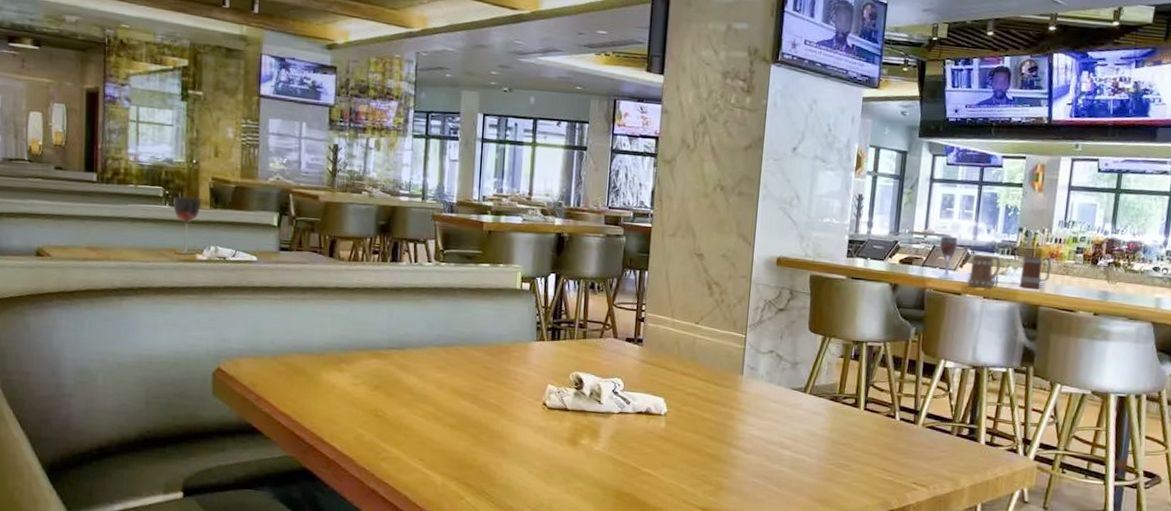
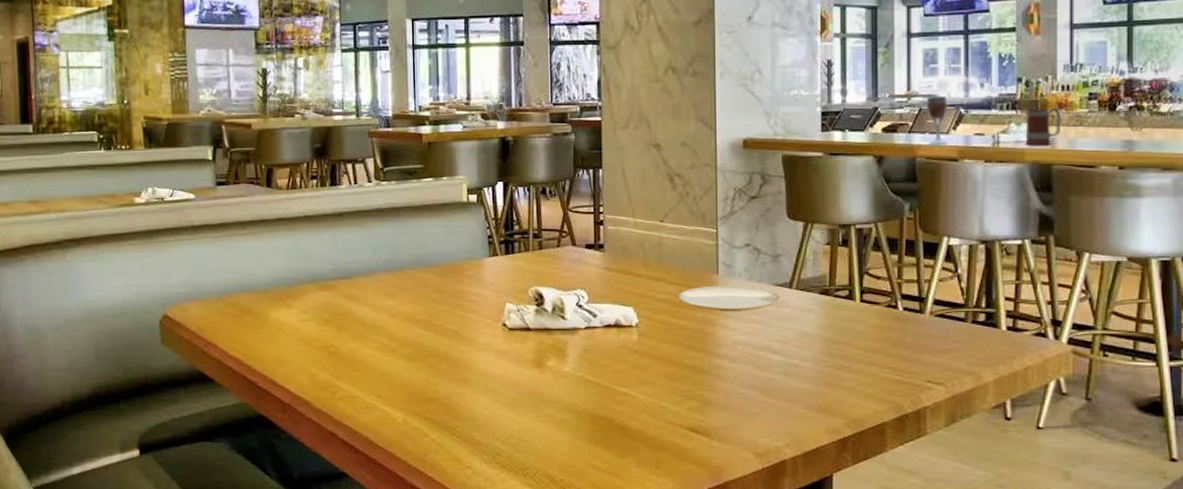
wineglass: present [173,196,201,255] -> none [108,140,136,200]
plate: none [705,384,795,410] -> present [679,285,780,311]
beer mug: present [968,253,1001,289] -> none [964,112,1001,152]

